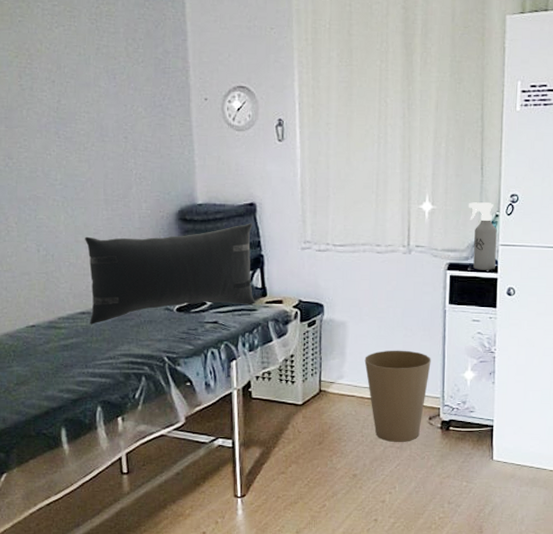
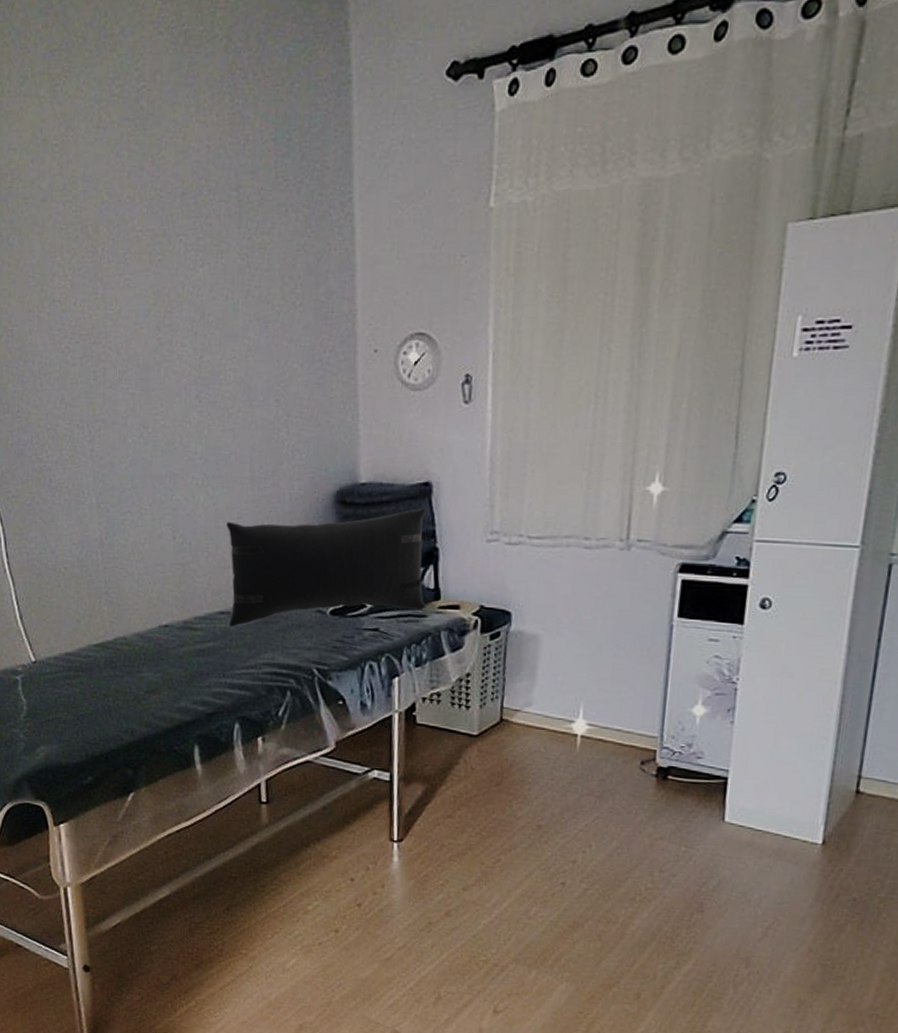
trash bin: present [364,350,431,442] -> none [560,673,649,791]
spray bottle: present [468,202,497,271] -> none [713,483,752,575]

